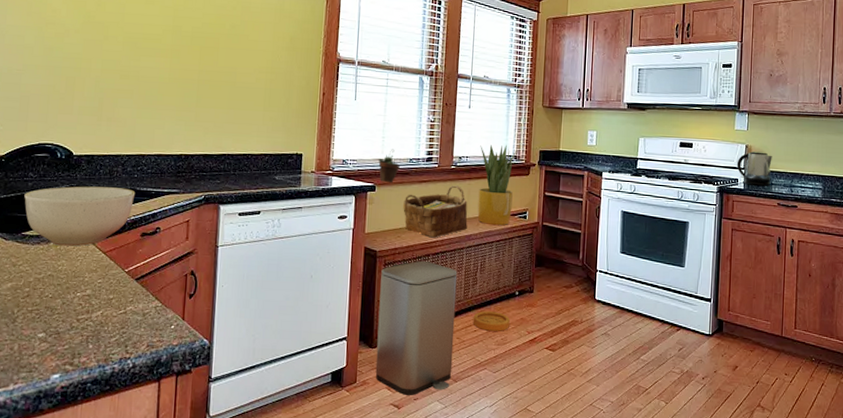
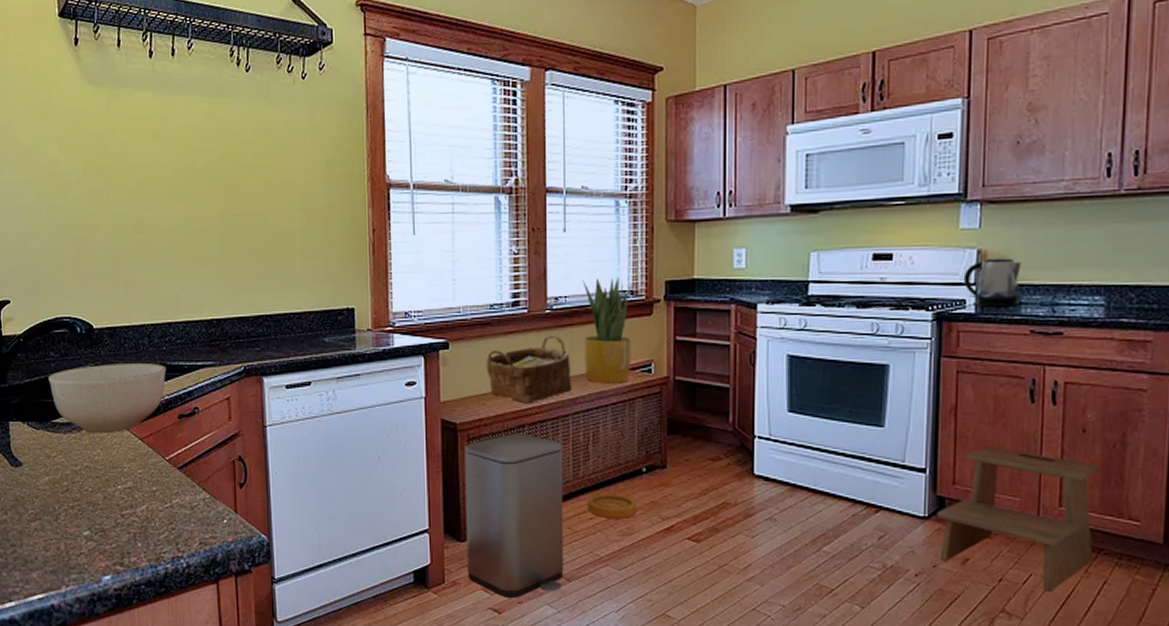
succulent plant: present [378,149,401,183] -> none [450,293,479,338]
step stool: none [717,284,820,391] -> present [936,446,1102,592]

